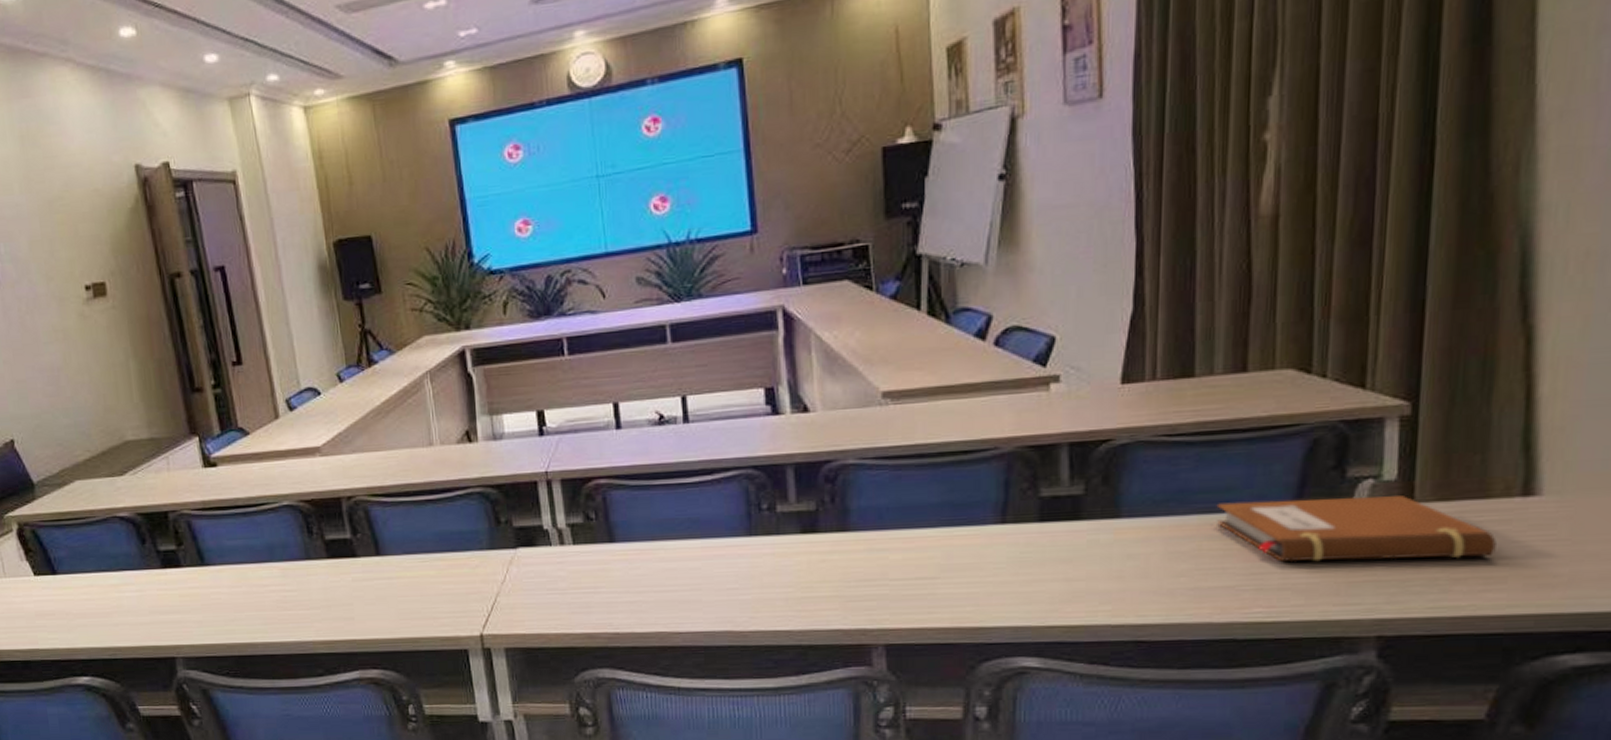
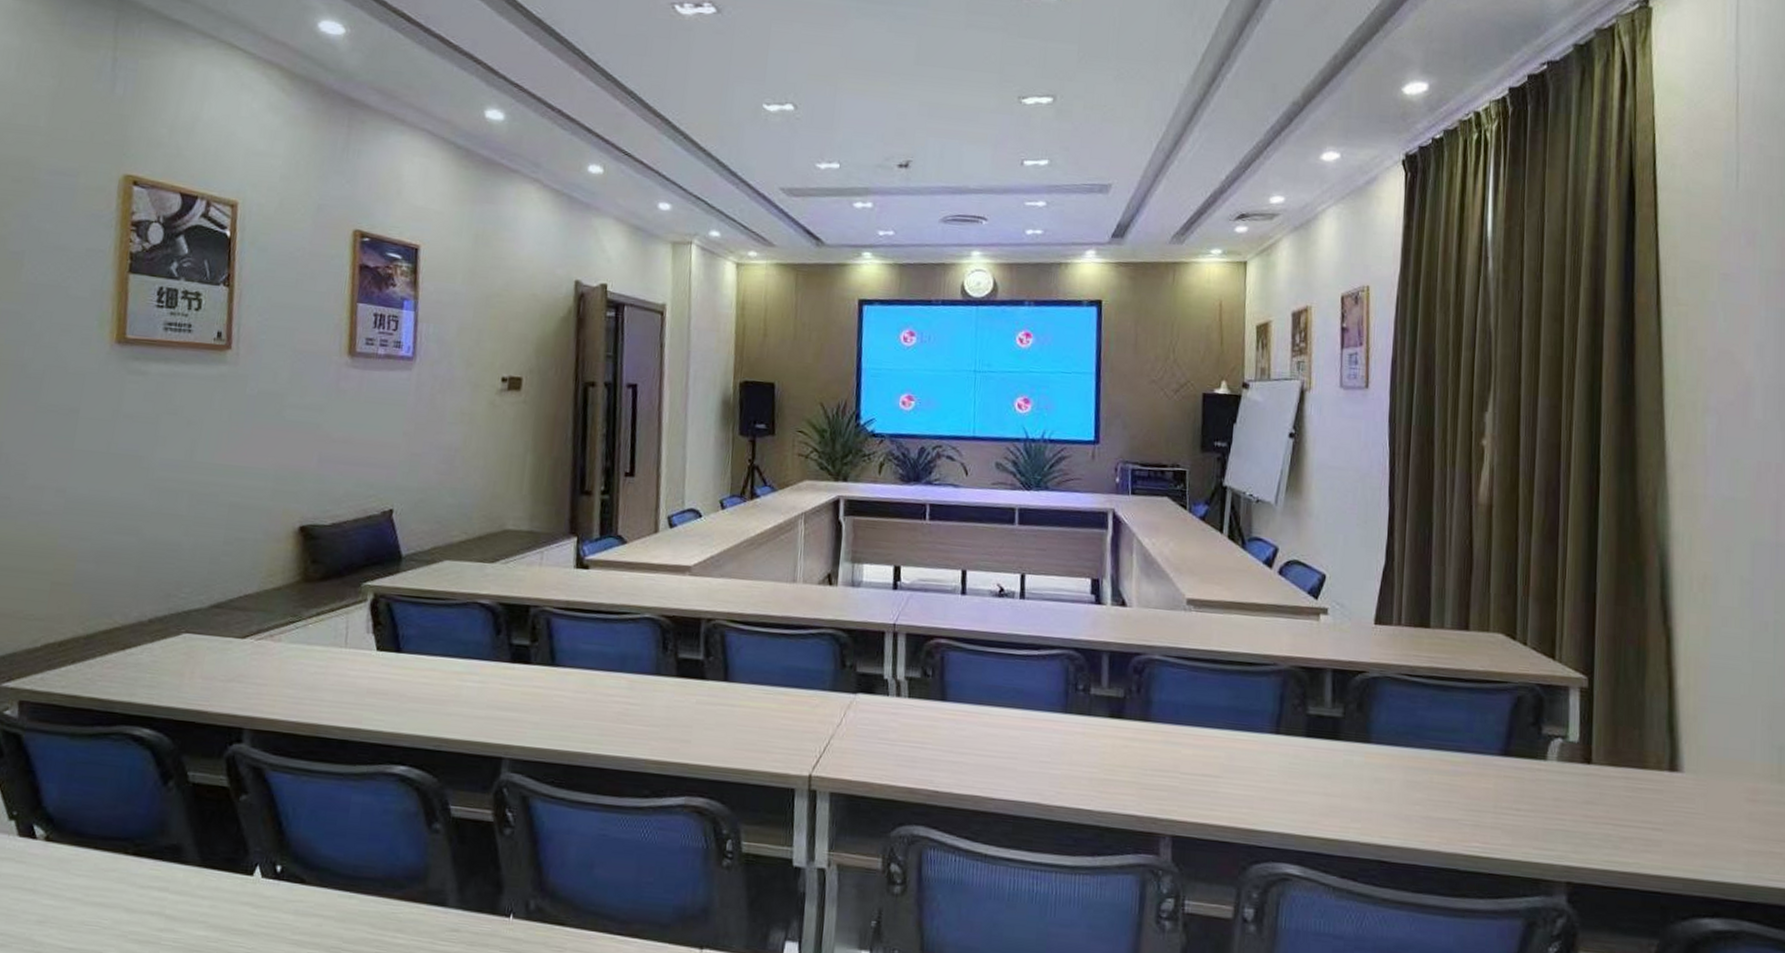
notebook: present [1216,496,1497,563] -> none [1445,742,1652,821]

